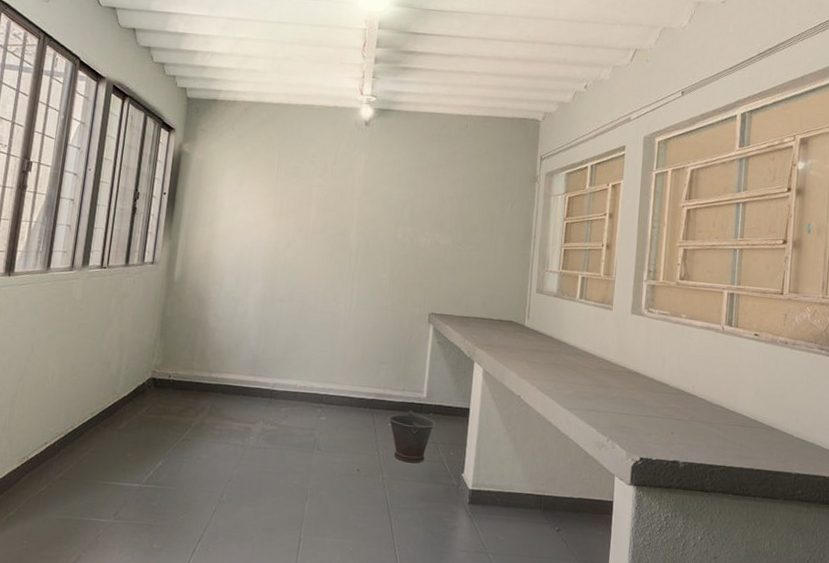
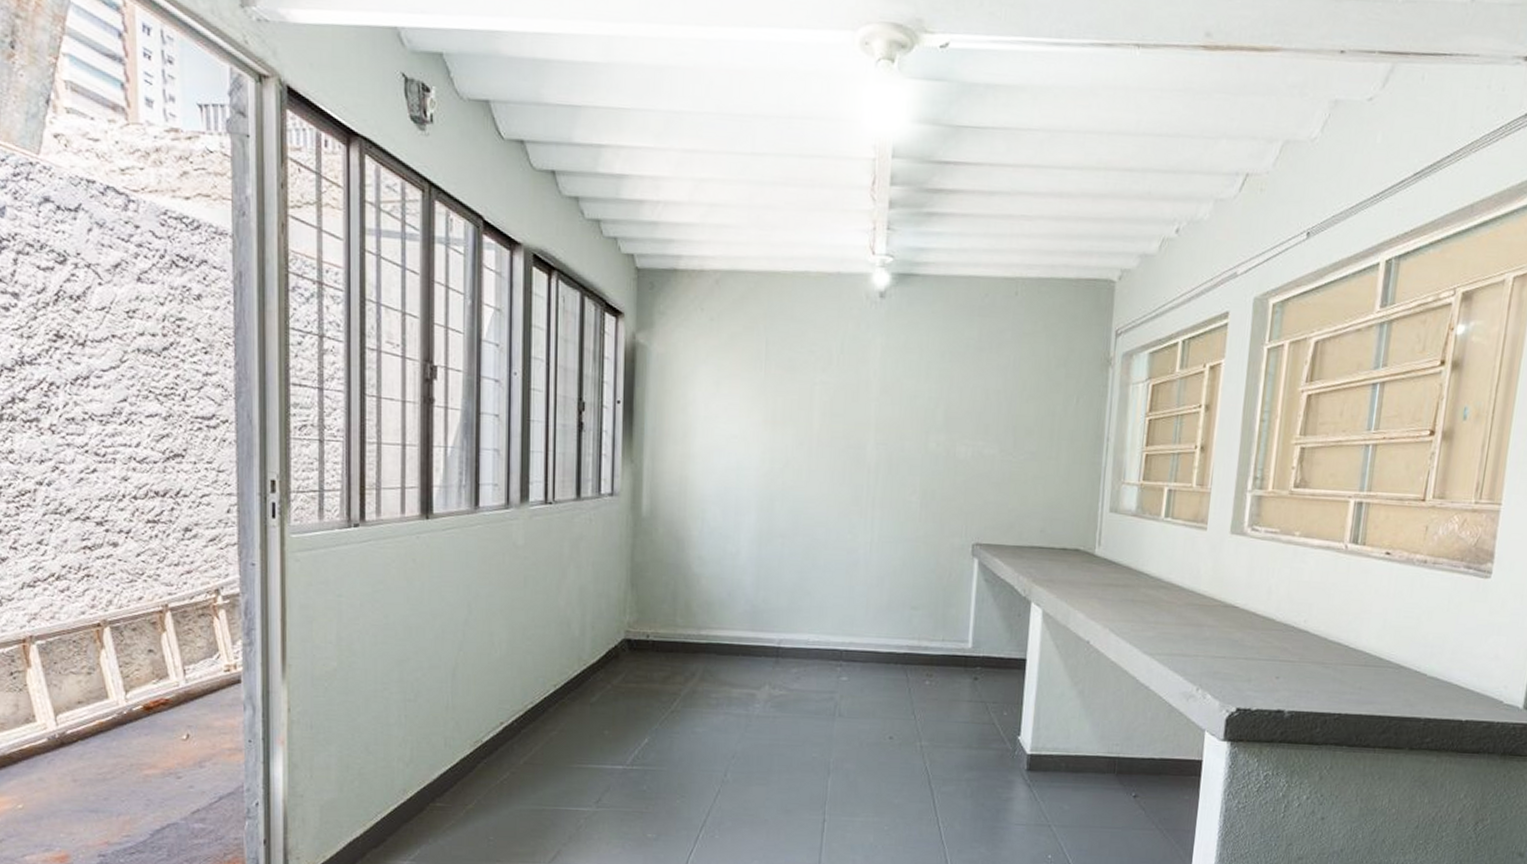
bucket: present [388,409,436,464] -> none [925,663,985,727]

